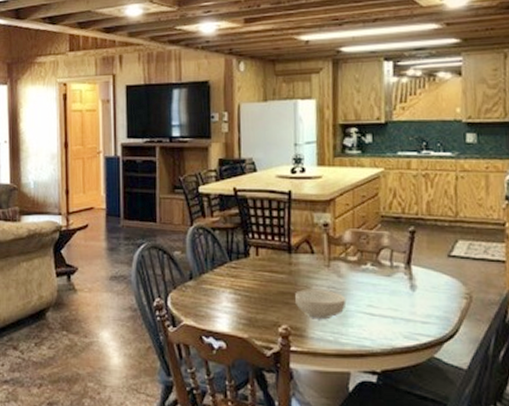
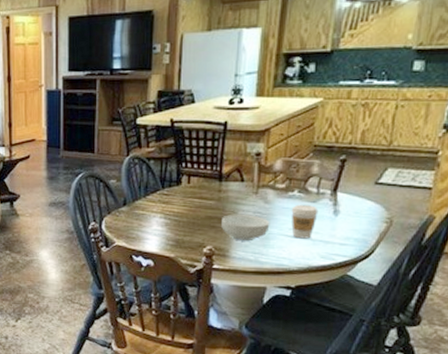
coffee cup: none [366,278,395,317] -> present [291,204,319,239]

